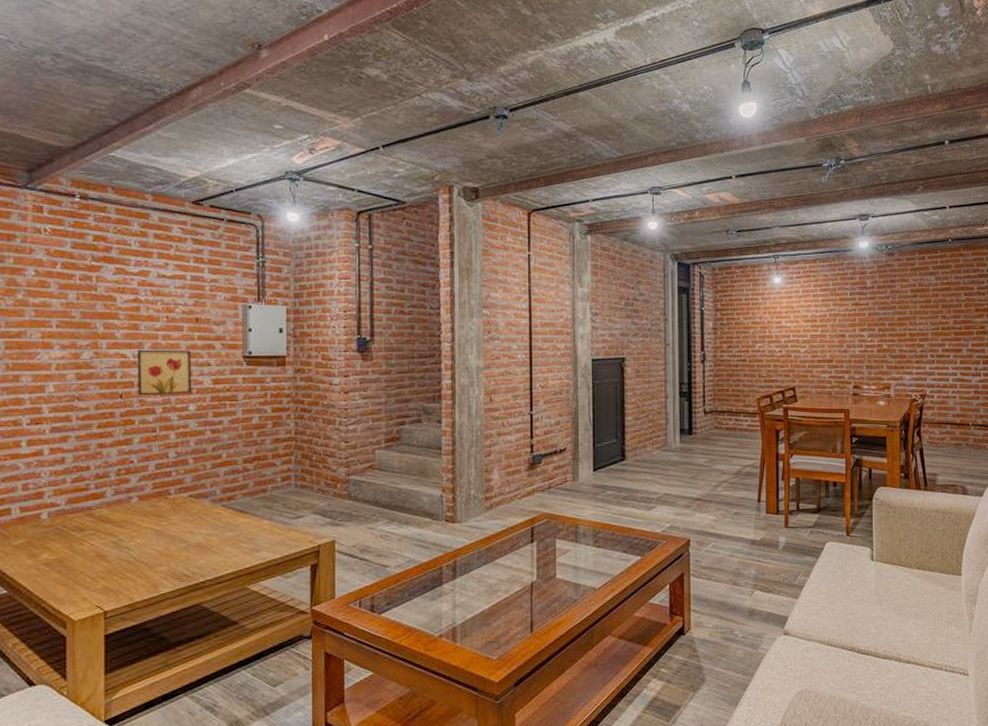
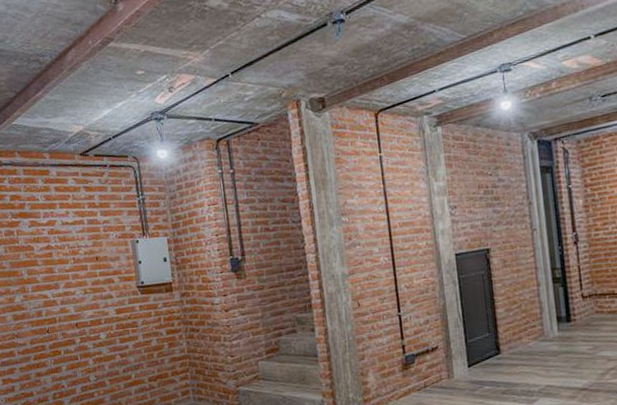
wall art: present [137,349,192,396] -> none [54,286,101,330]

